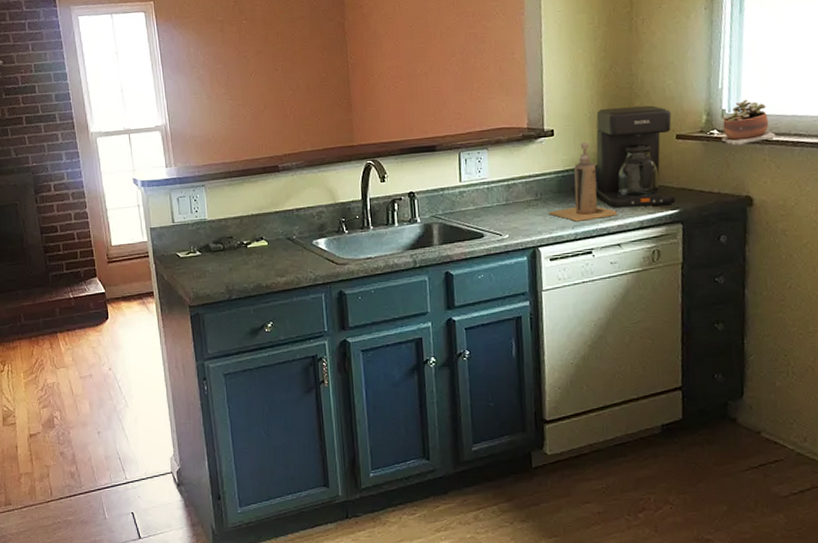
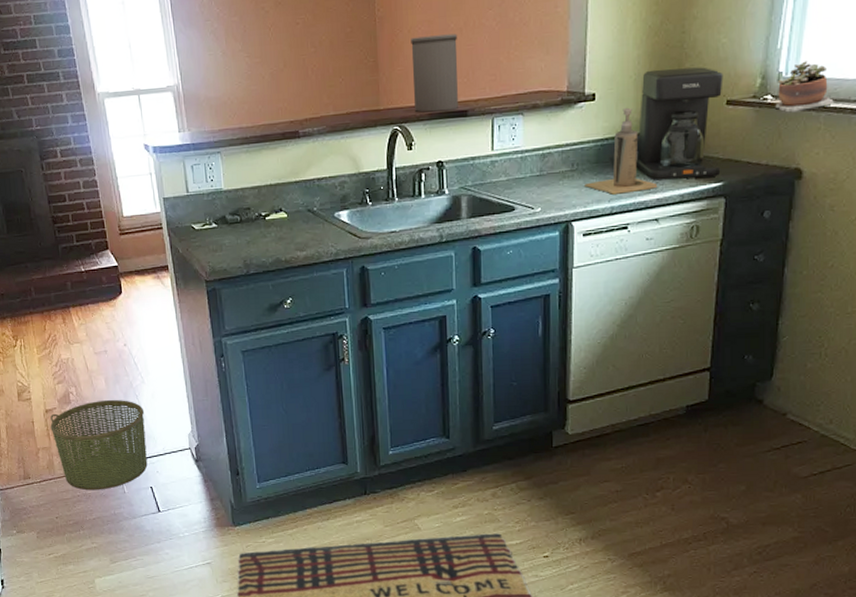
basket: none [33,423,129,517] -> present [50,399,148,491]
canister: none [381,77,427,149] -> present [411,33,458,113]

